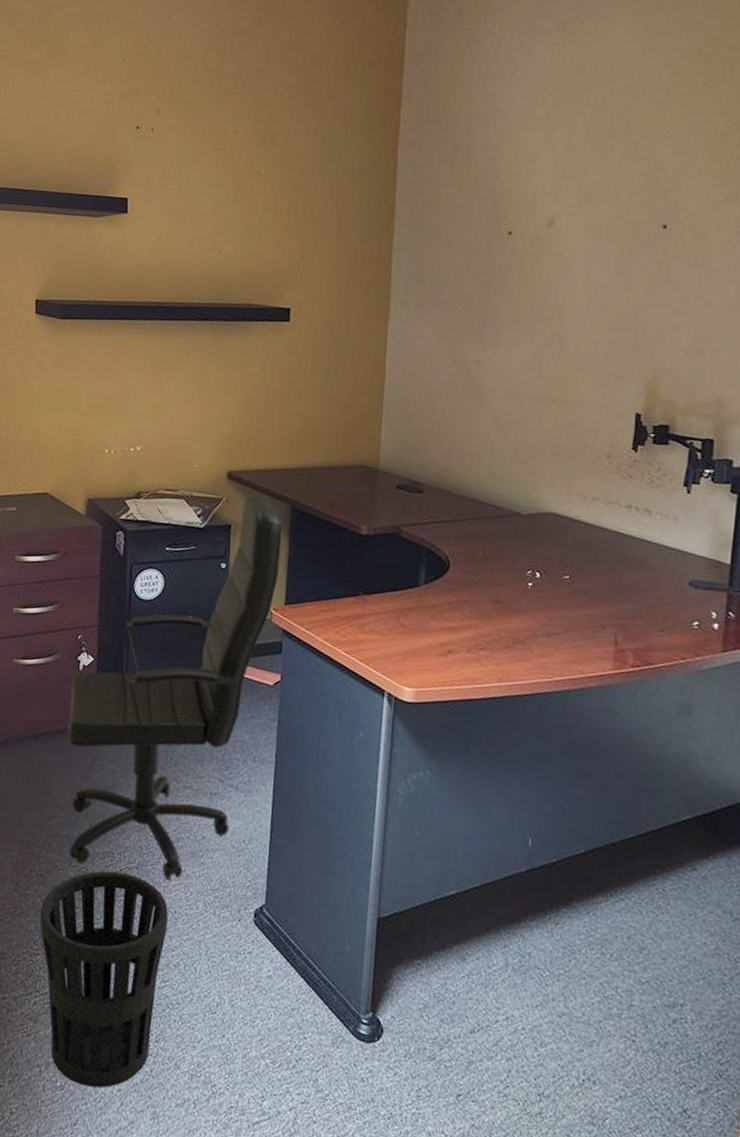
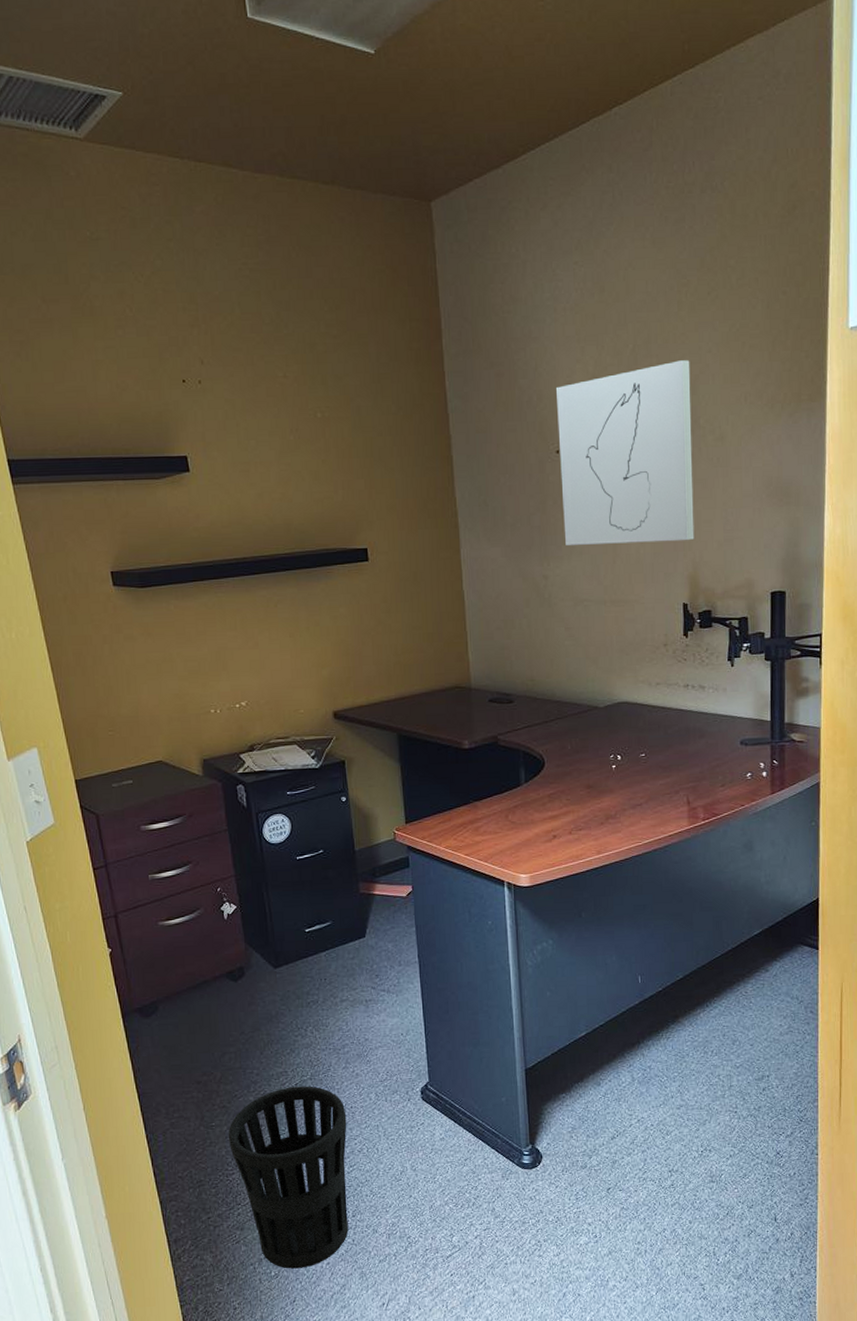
office chair: present [67,495,283,880] -> none [219,729,396,1087]
wall art: none [505,151,674,345] -> present [556,360,695,545]

